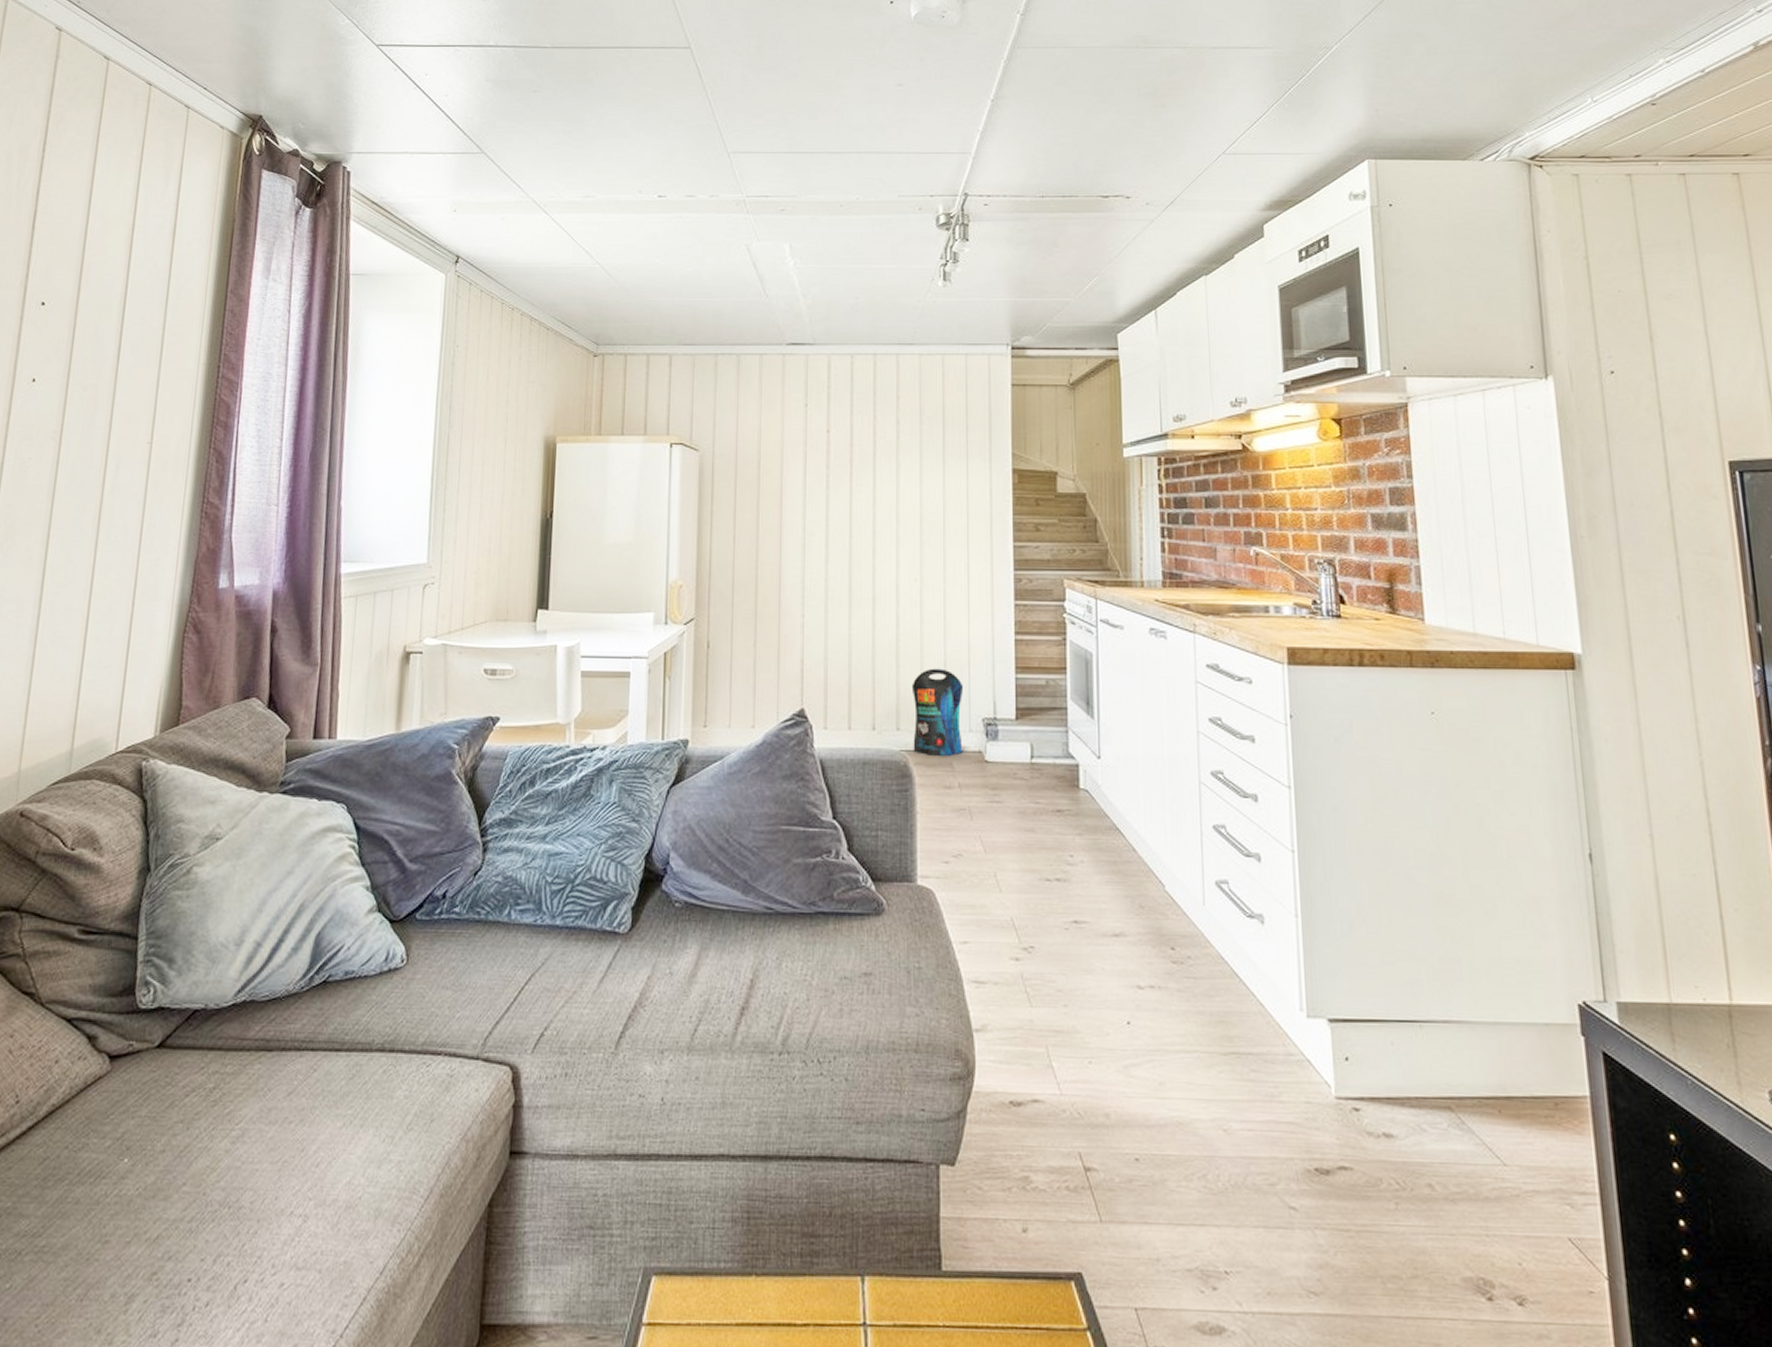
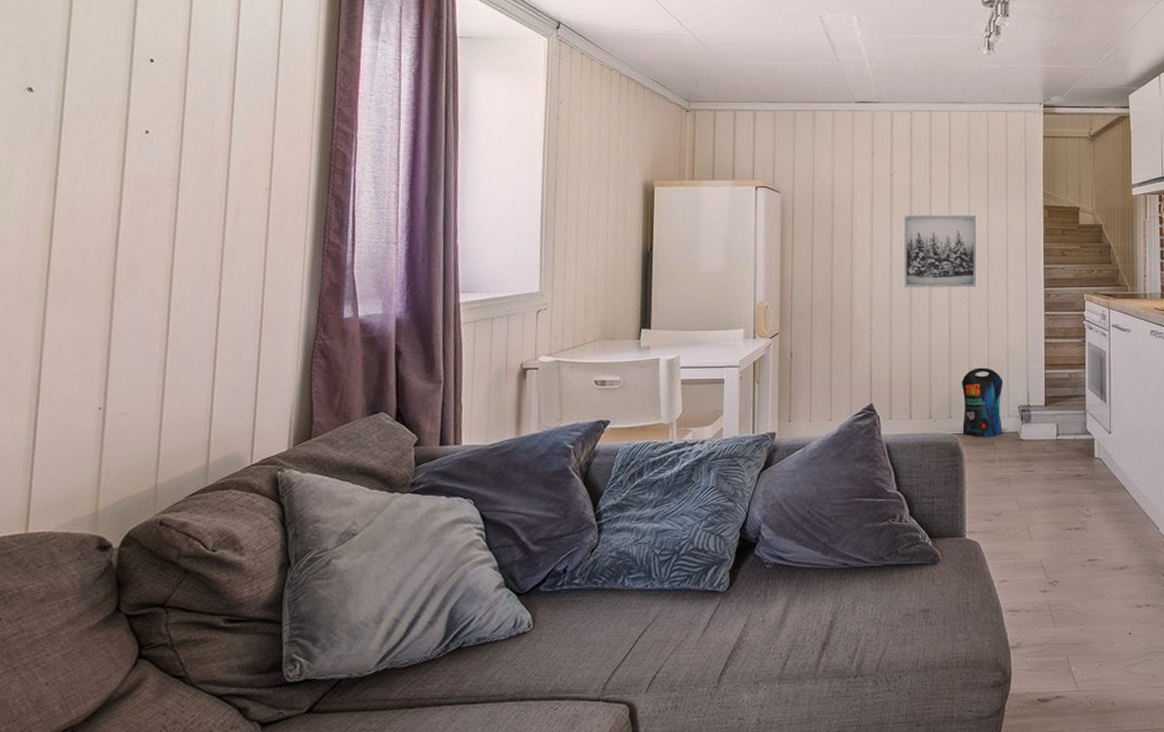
wall art: none [843,478,929,568] -> present [904,214,976,287]

